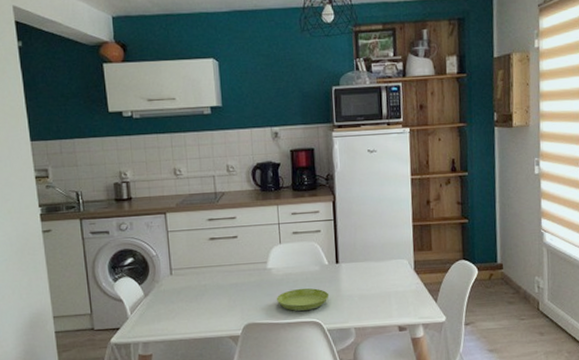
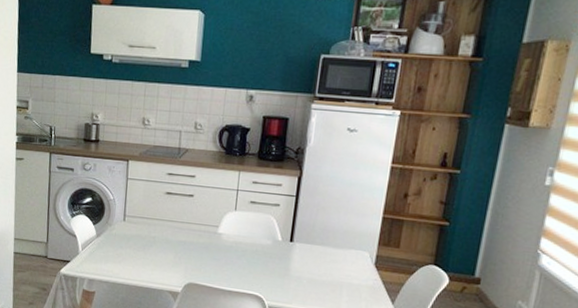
saucer: present [276,288,330,312] -> none [221,259,277,283]

